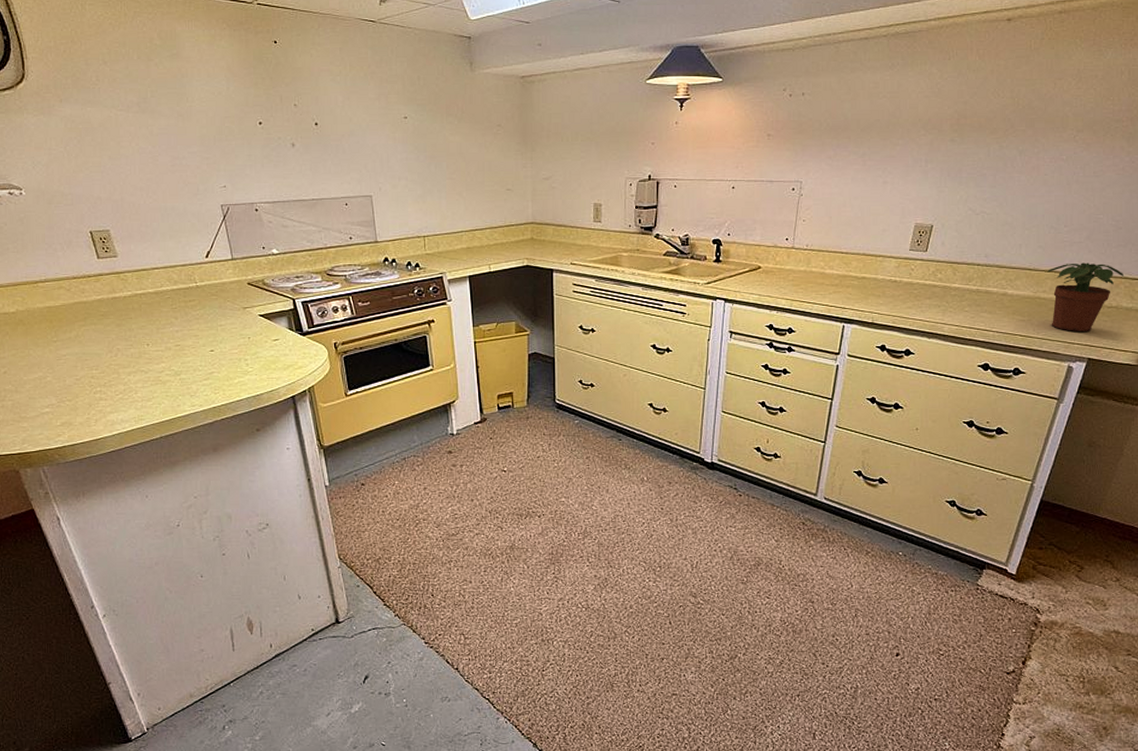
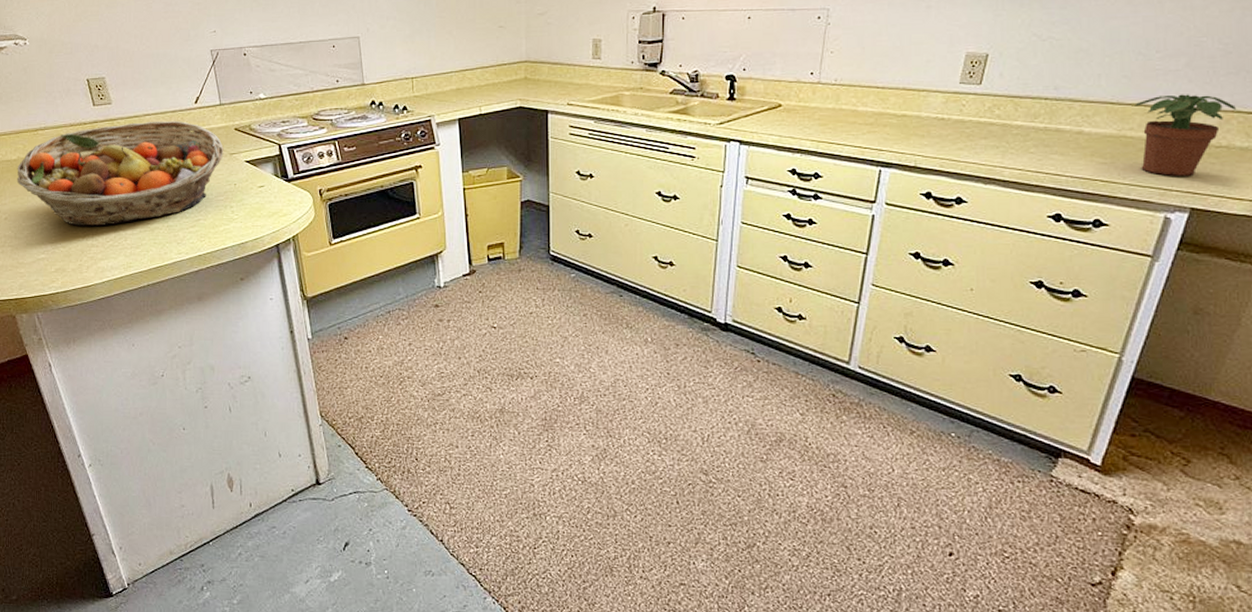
fruit basket: none [15,274,237,380] -> present [16,121,224,227]

